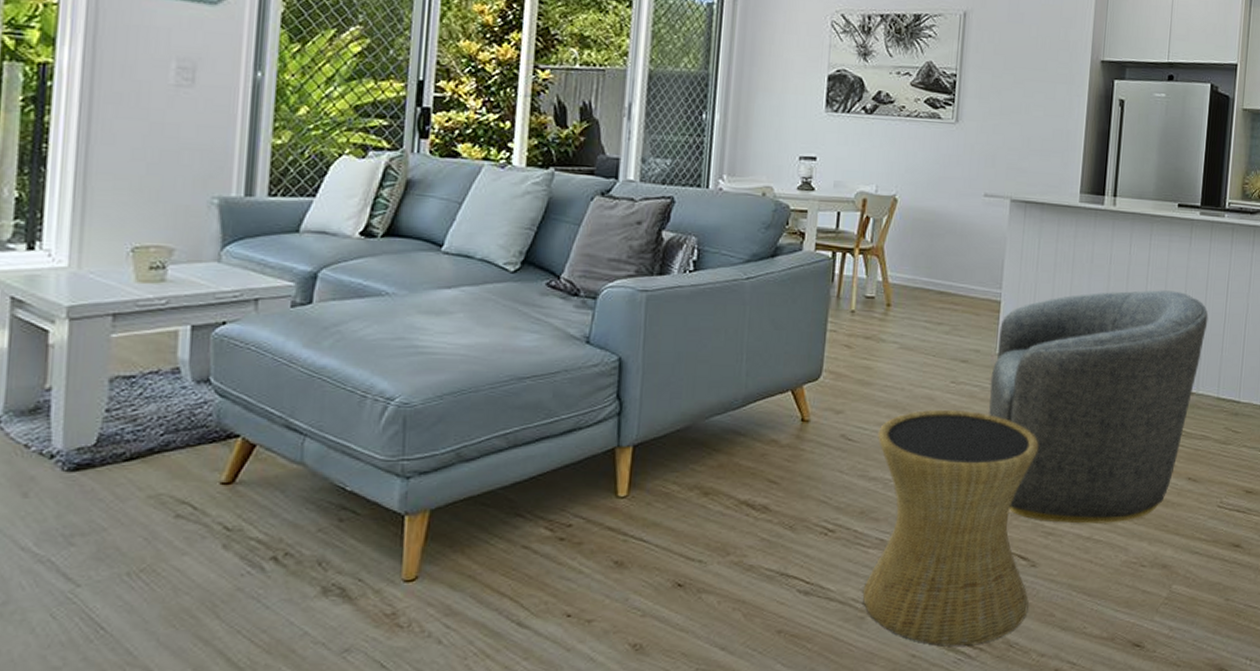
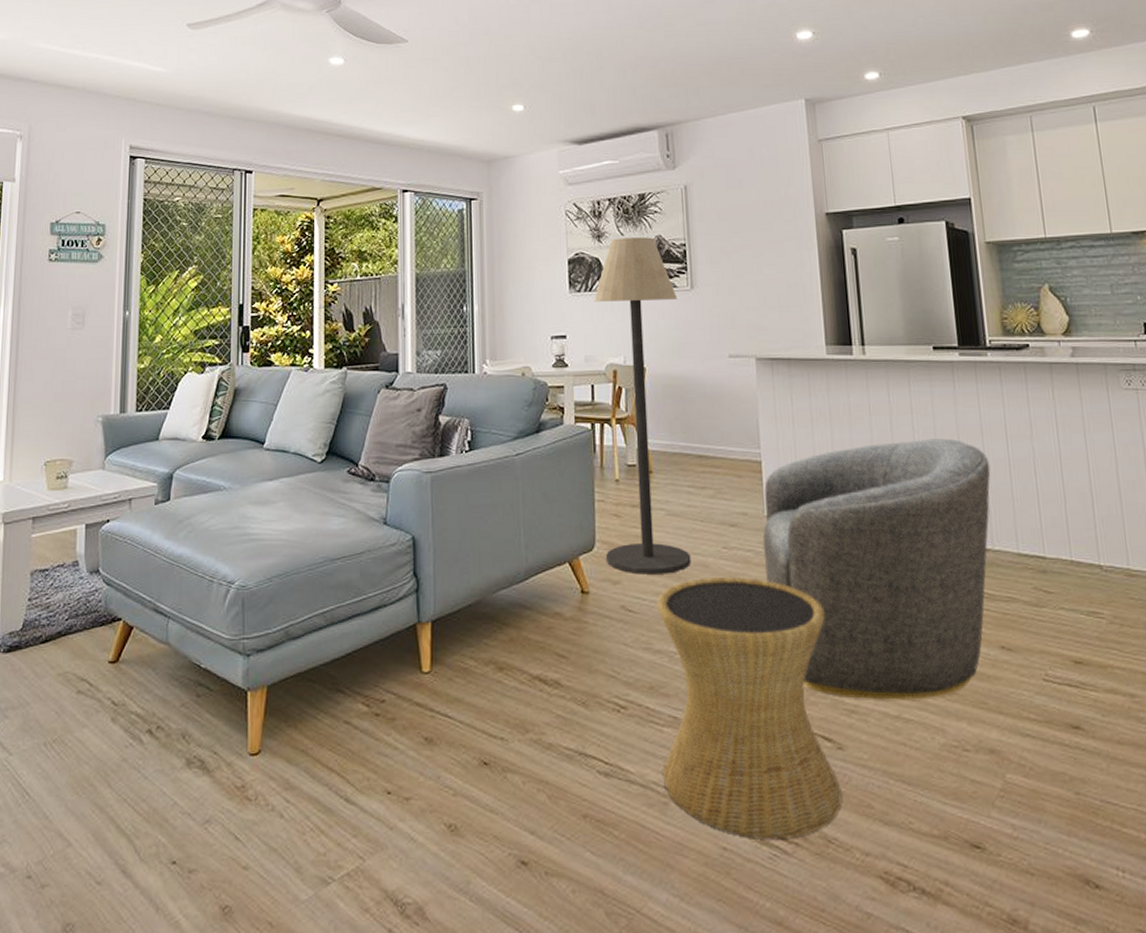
floor lamp: none [831,59,941,405] -> present [594,237,691,575]

